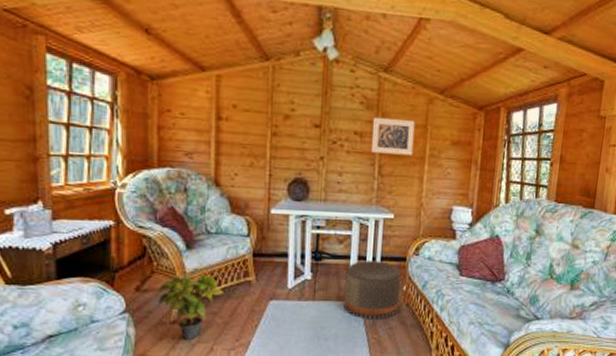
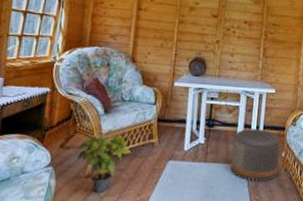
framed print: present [370,116,415,155] -> none [257,9,294,41]

